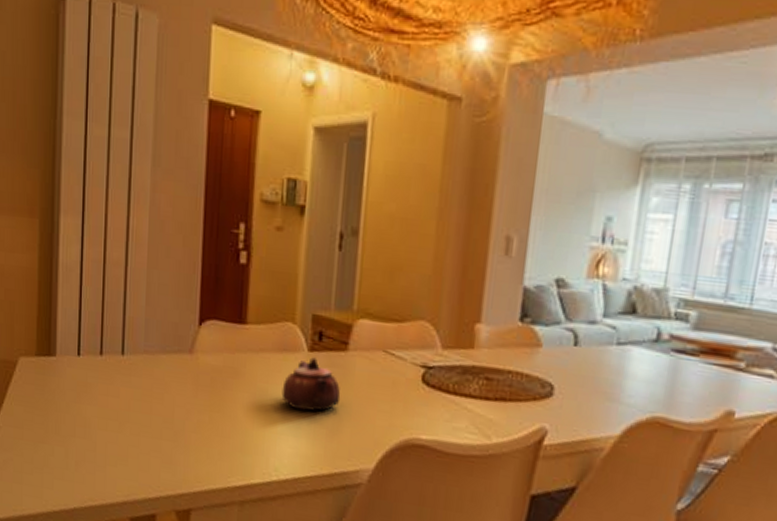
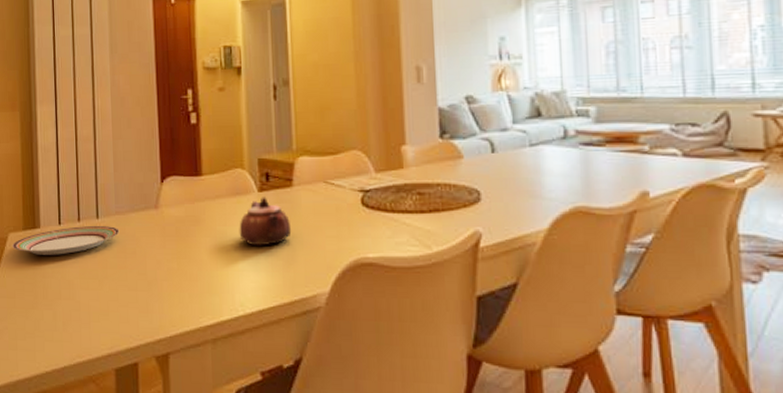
plate: none [23,360,147,390] -> present [12,226,120,255]

